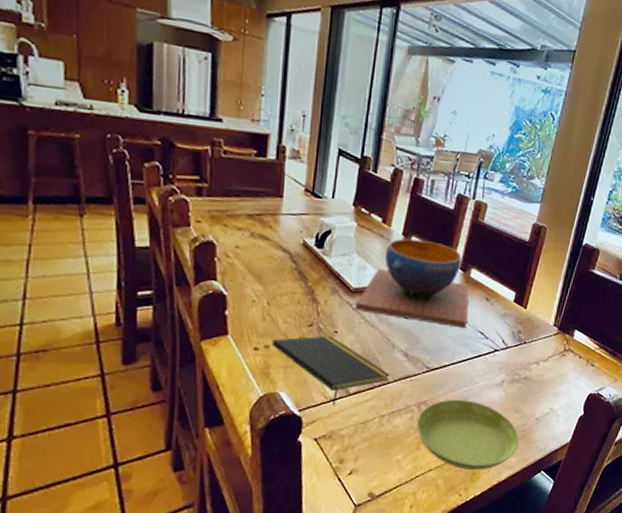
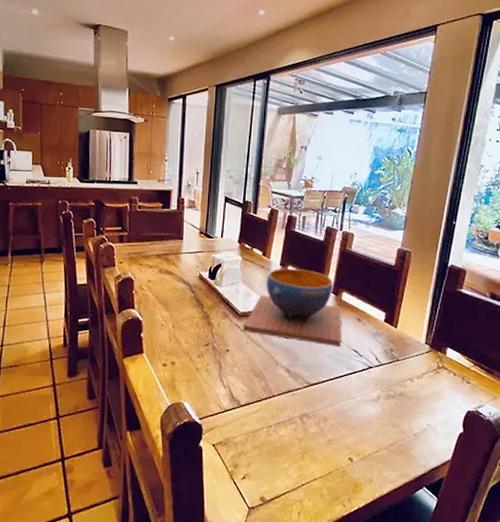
notepad: present [271,335,390,405] -> none [176,353,274,415]
saucer: present [416,399,519,471] -> none [300,412,398,483]

